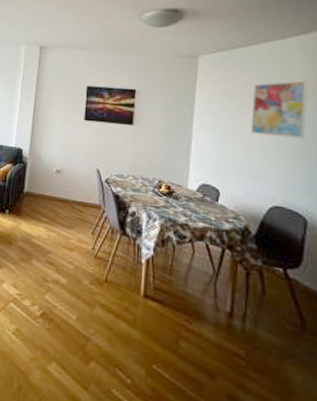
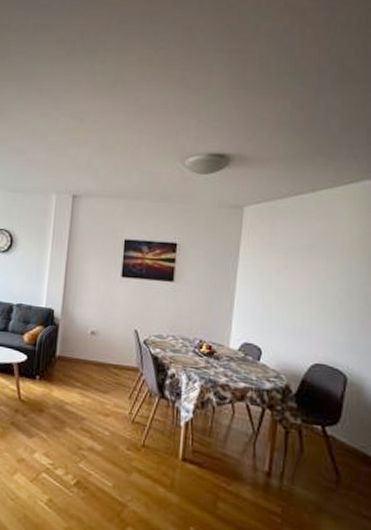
wall art: present [251,80,308,139] -> none [295,232,354,294]

